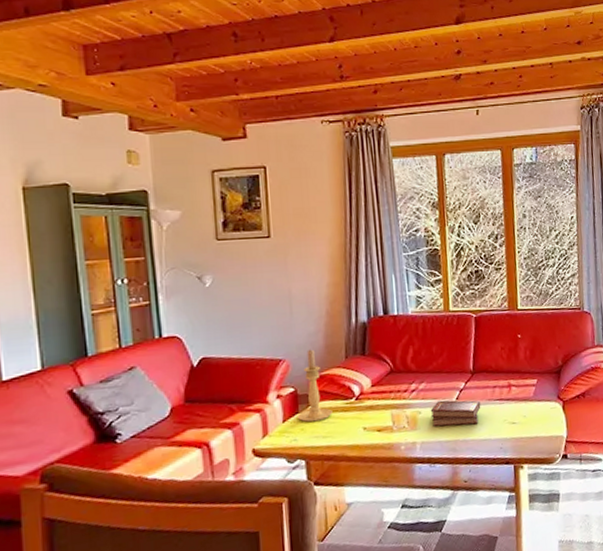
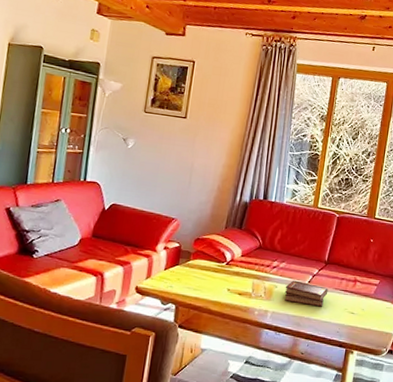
candle holder: present [298,349,333,423] -> none [177,215,206,276]

